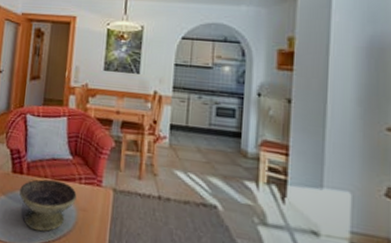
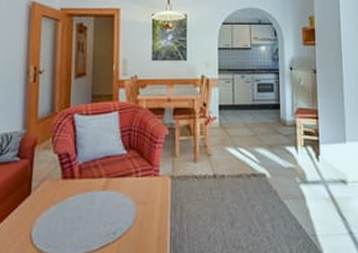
decorative bowl: present [19,179,77,232] -> none [71,178,134,235]

